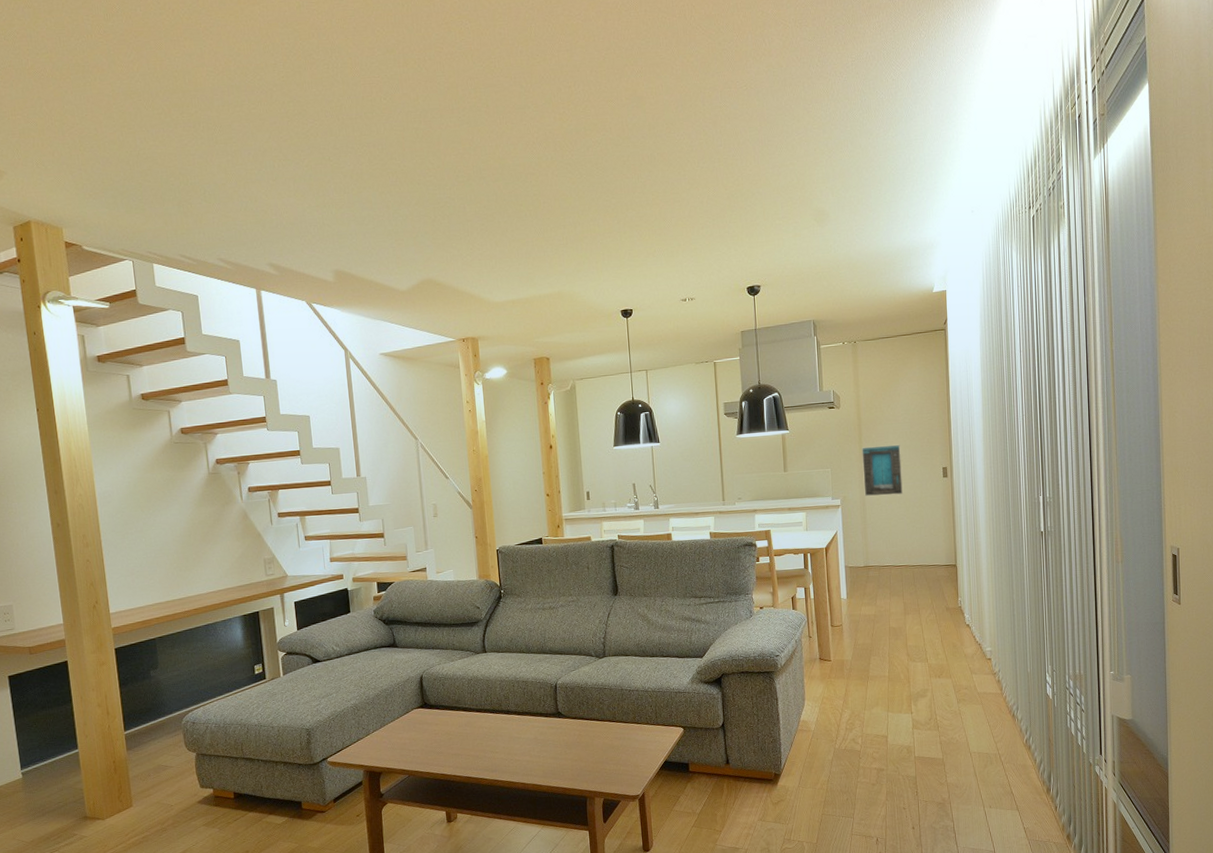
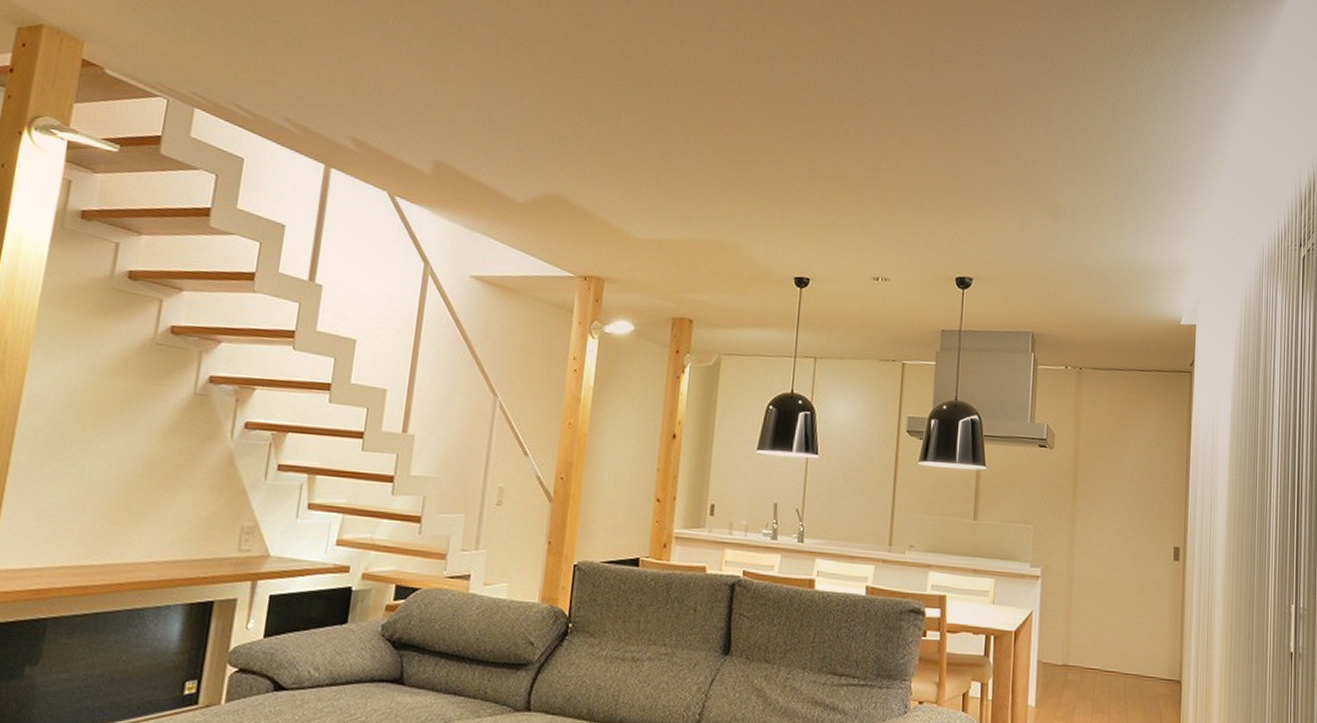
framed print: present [862,444,903,496] -> none [1072,504,1124,574]

